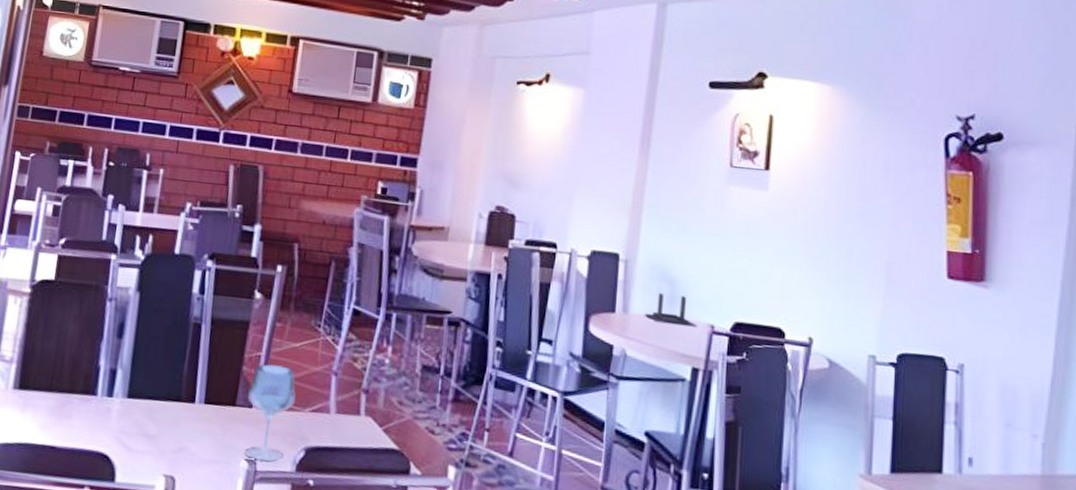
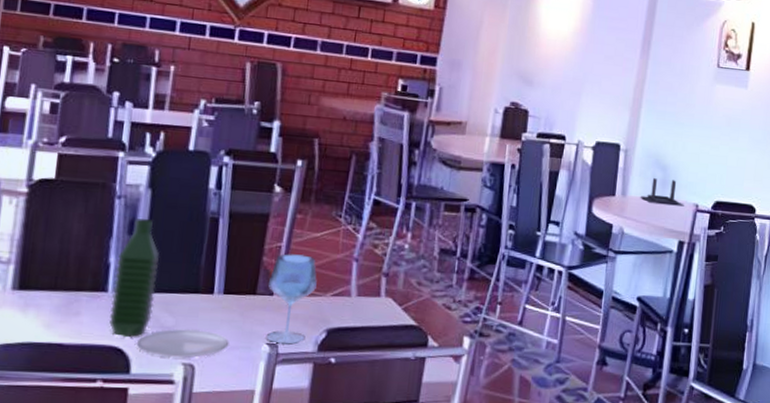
water bottle: none [97,321,146,443] -> present [109,218,160,337]
plate: none [121,438,209,470] -> present [136,329,229,359]

